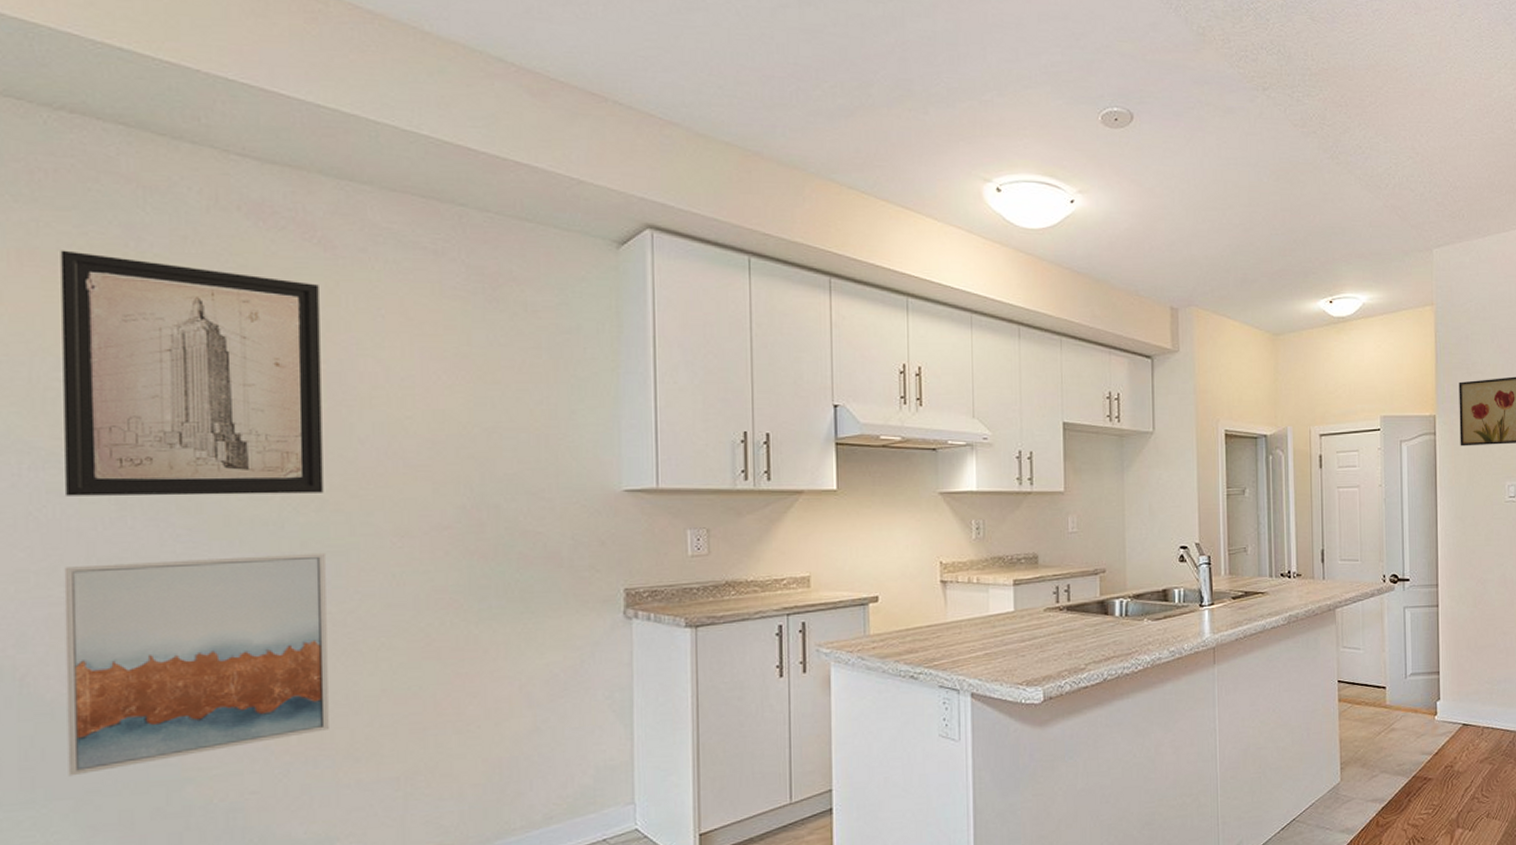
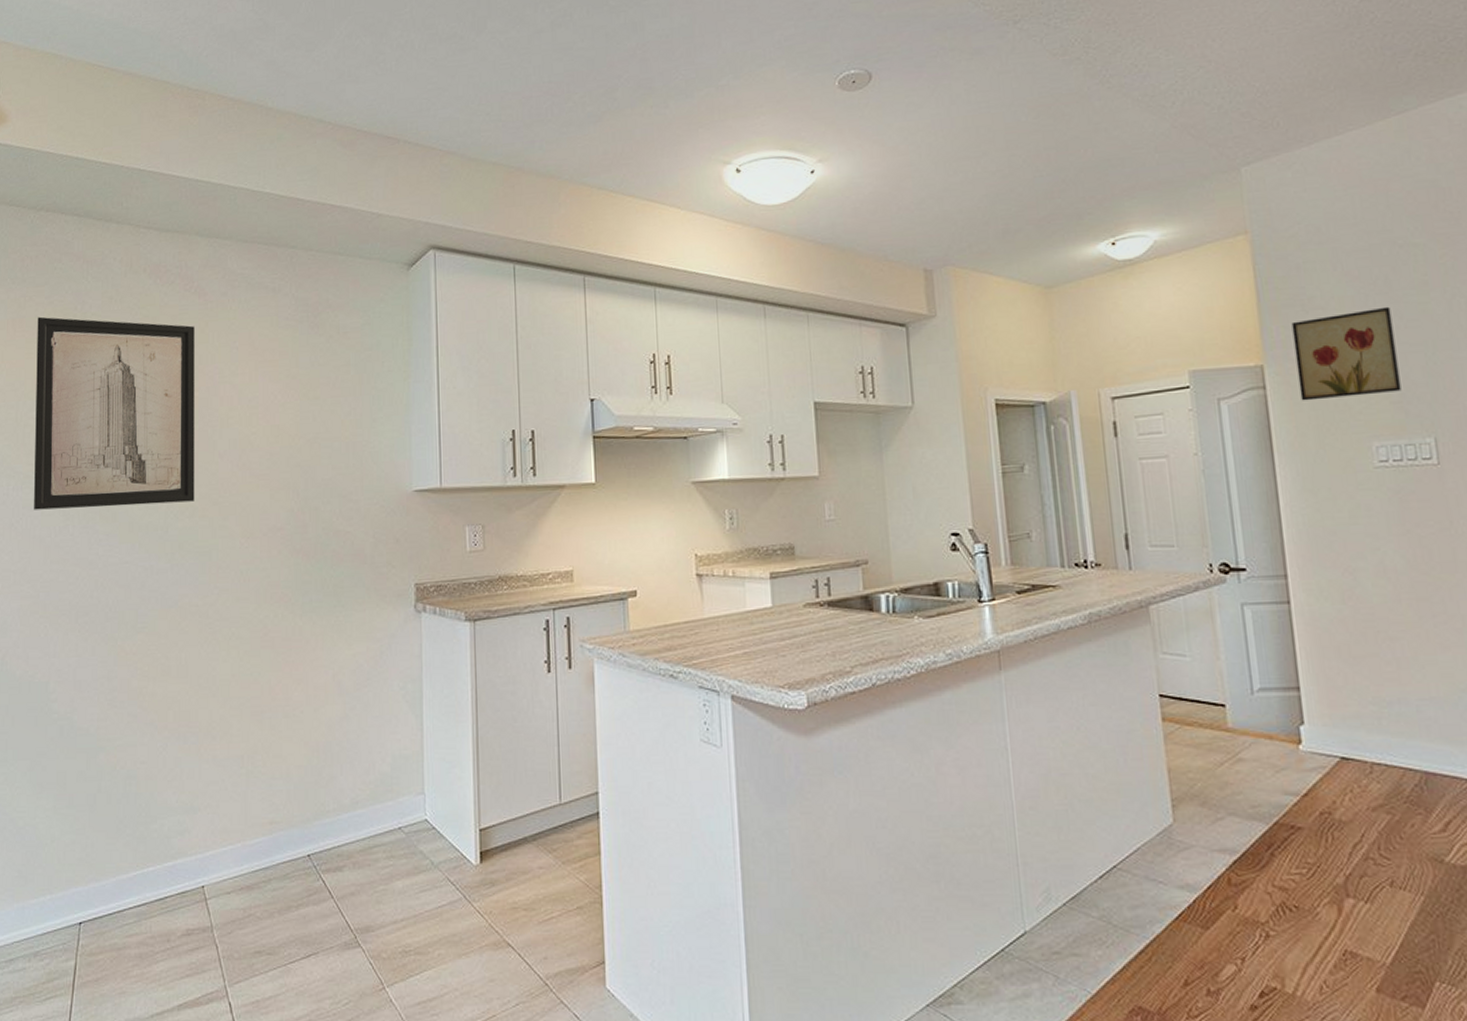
wall art: present [64,552,329,777] -> none [27,553,195,741]

